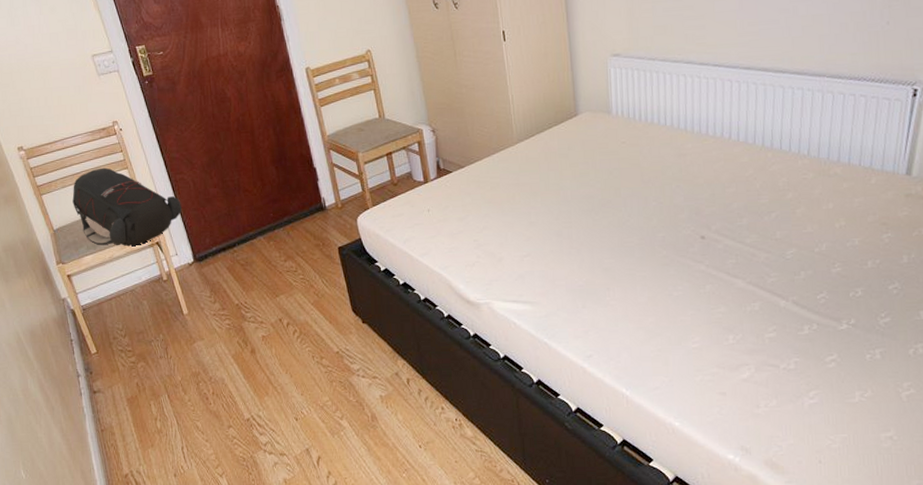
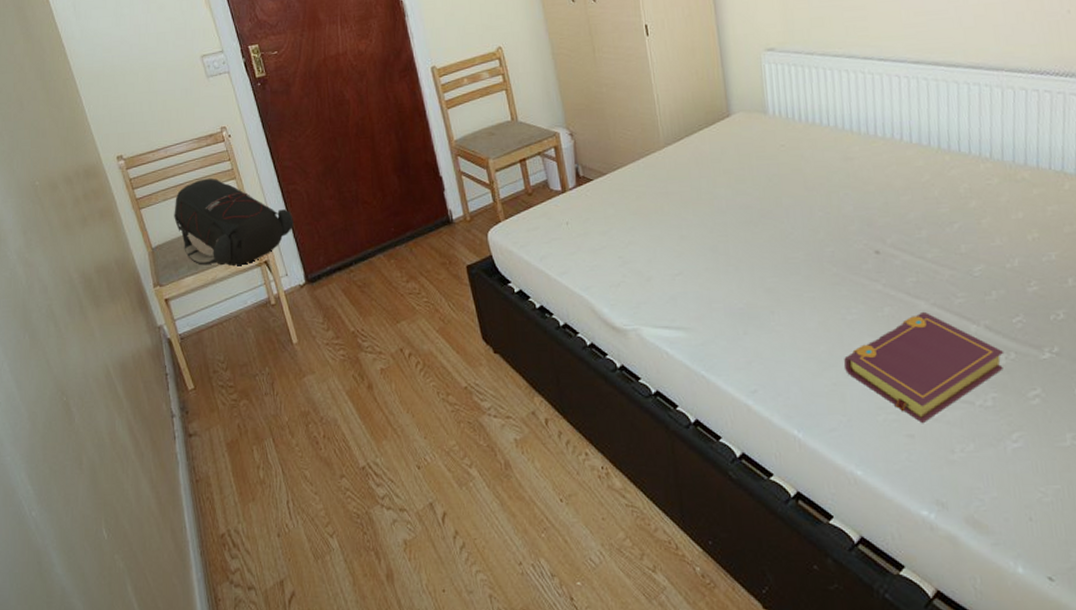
book: none [669,288,808,382] -> present [844,311,1005,423]

